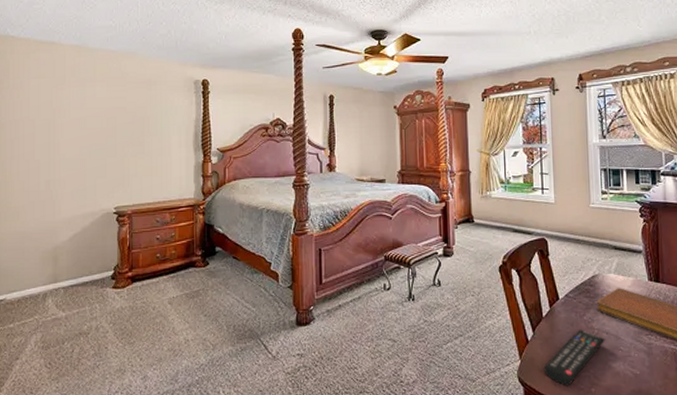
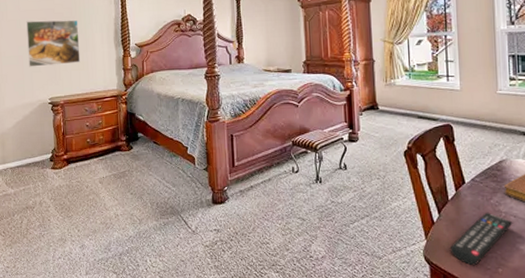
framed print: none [92,120,154,172] -> present [26,19,81,67]

